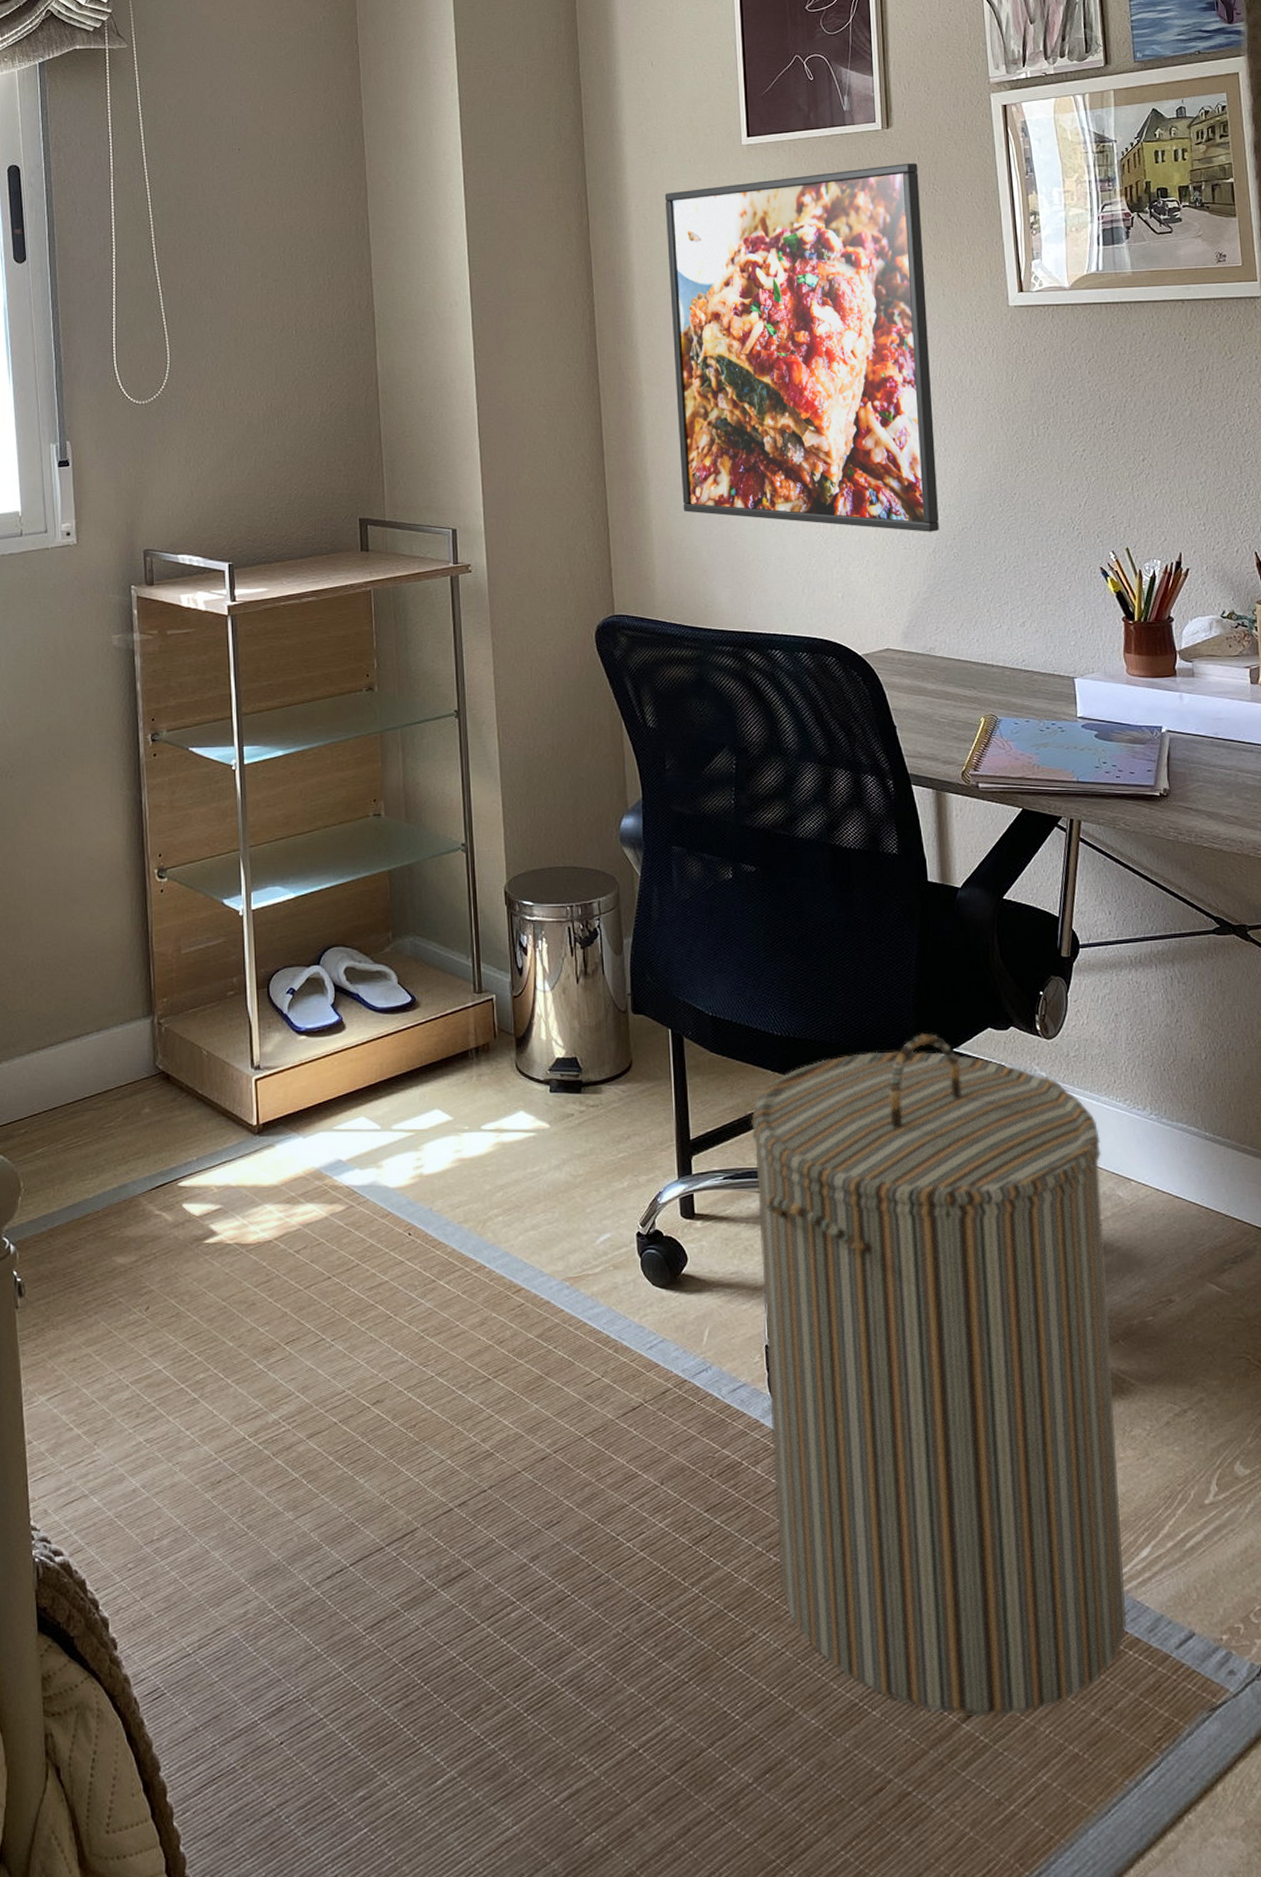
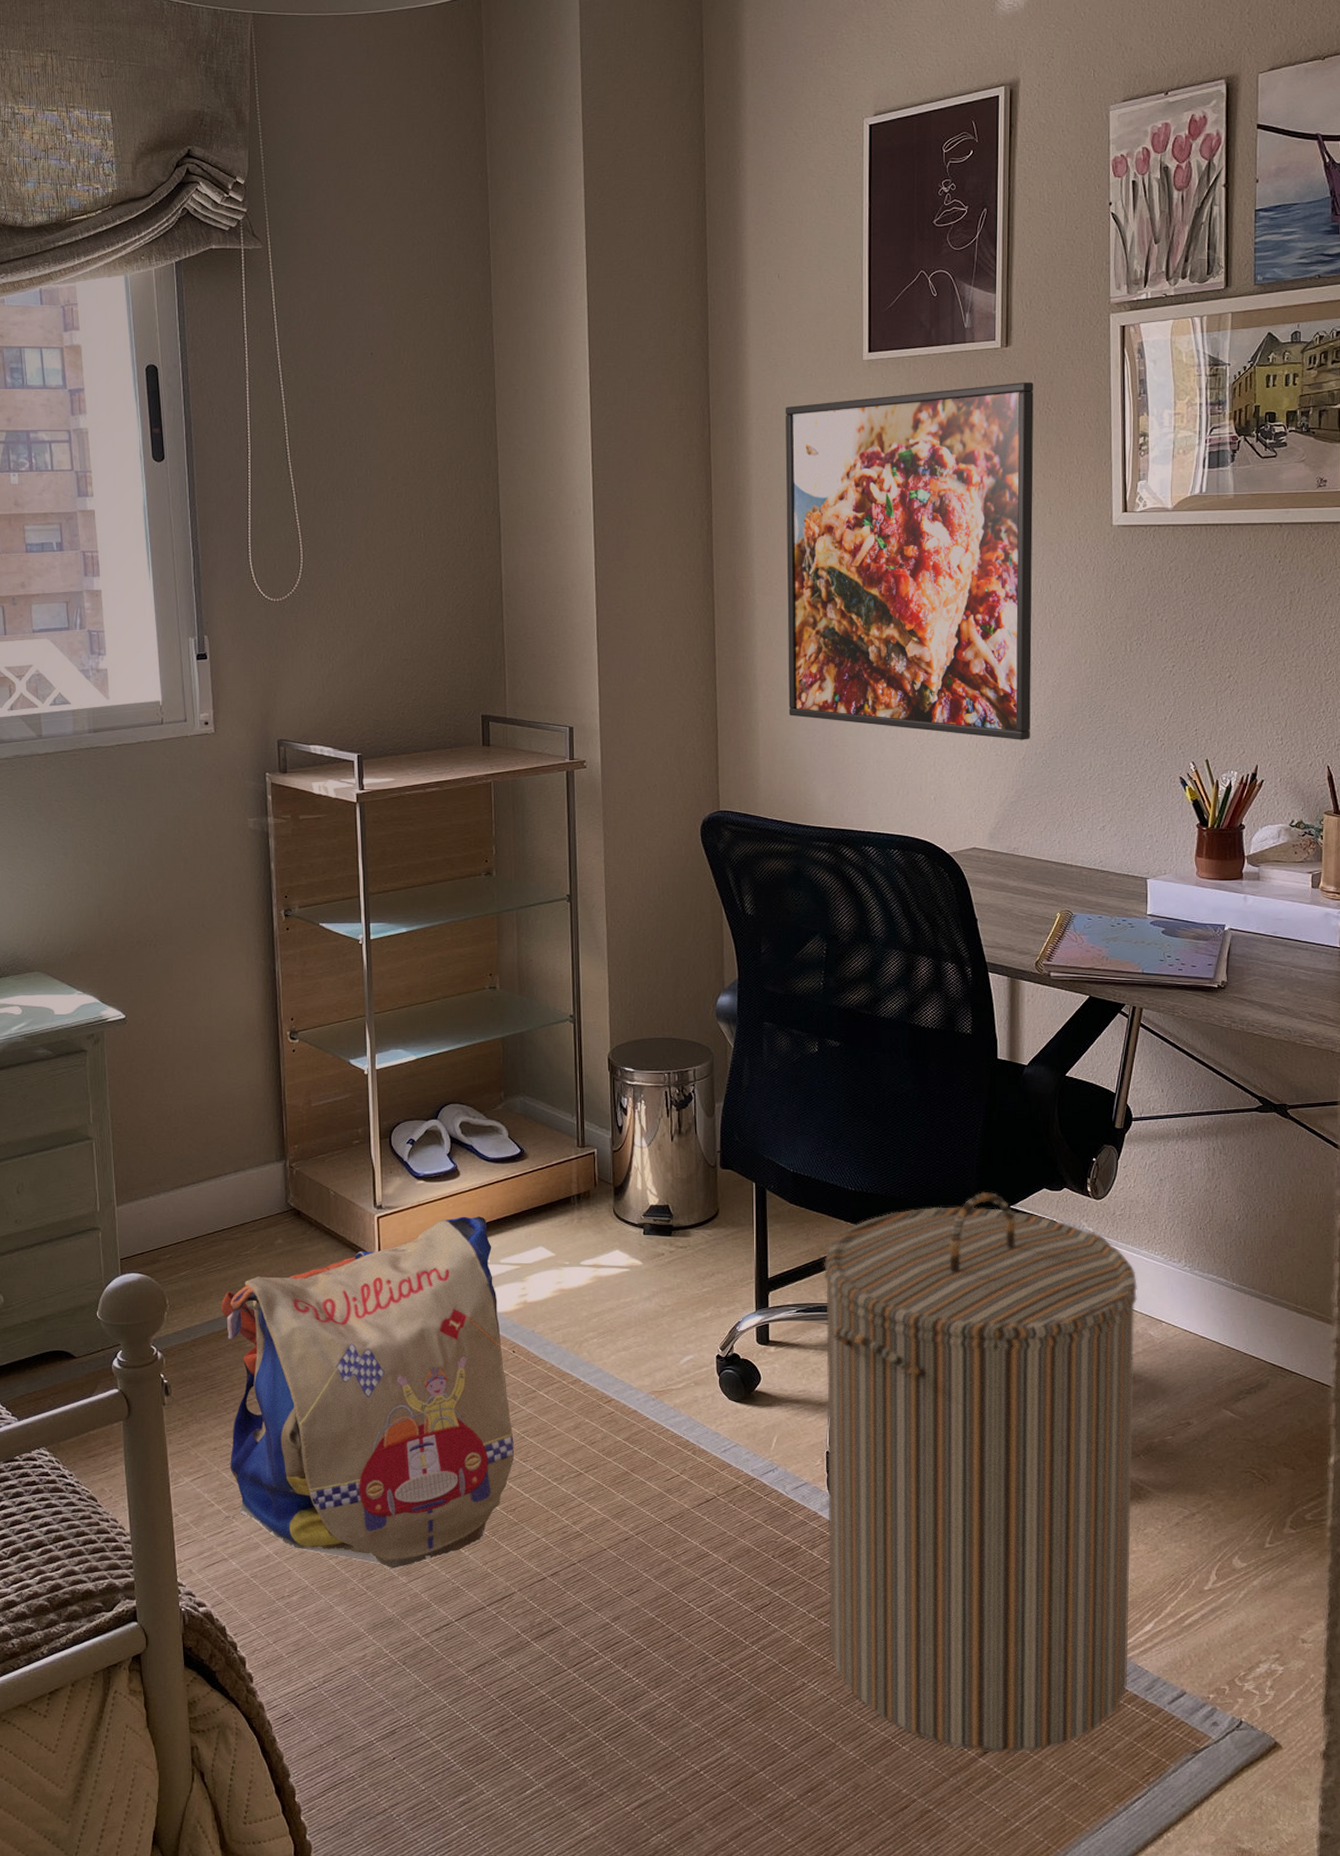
backpack: none [81,1076,413,1503] -> present [221,1216,514,1570]

